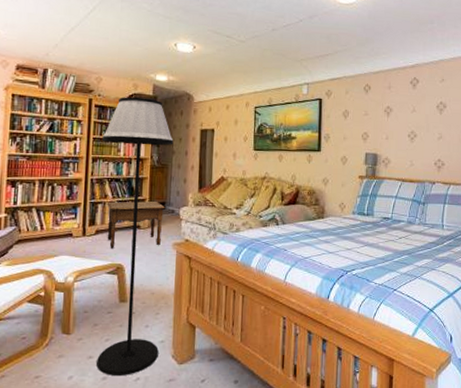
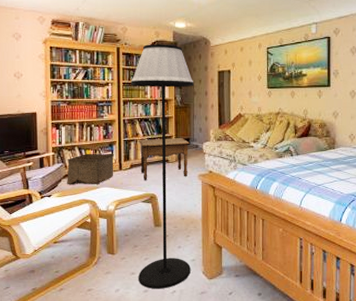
storage bin: none [19,216,77,252] -> present [67,154,114,185]

